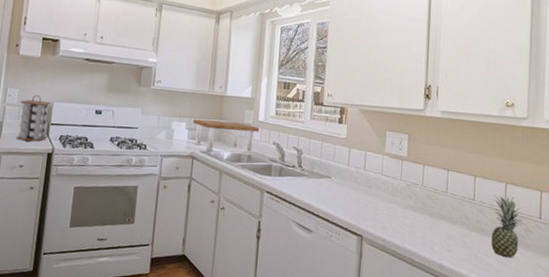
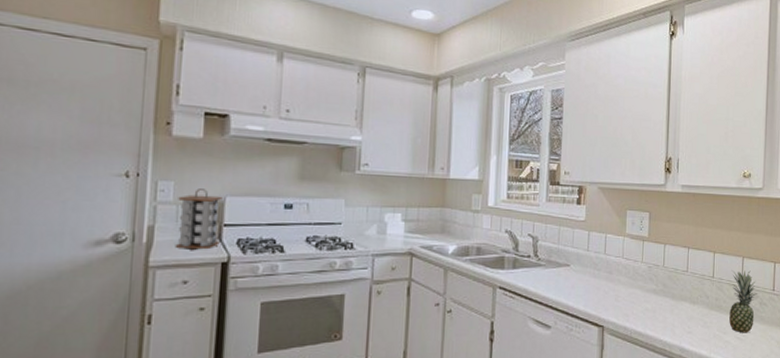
cutting board: present [192,119,260,153] -> none [410,208,490,245]

